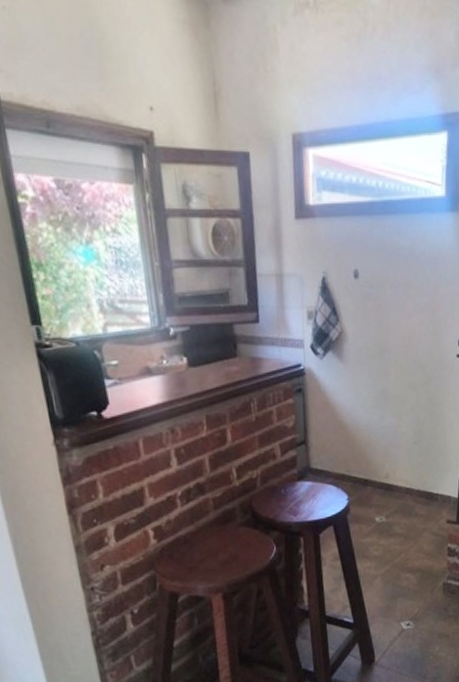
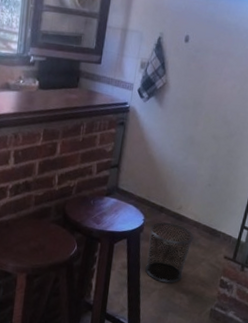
trash can: none [356,494,409,567] -> present [145,222,194,283]

